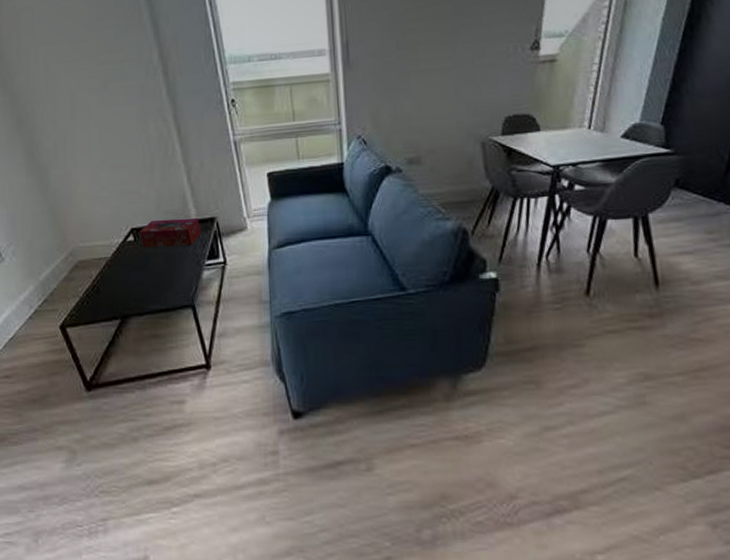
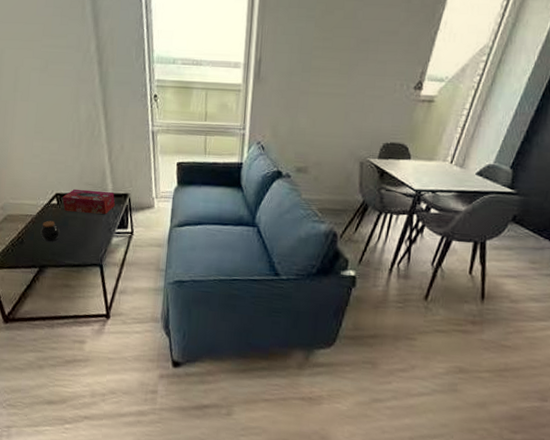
jar: none [118,261,141,286] -> present [40,220,60,241]

